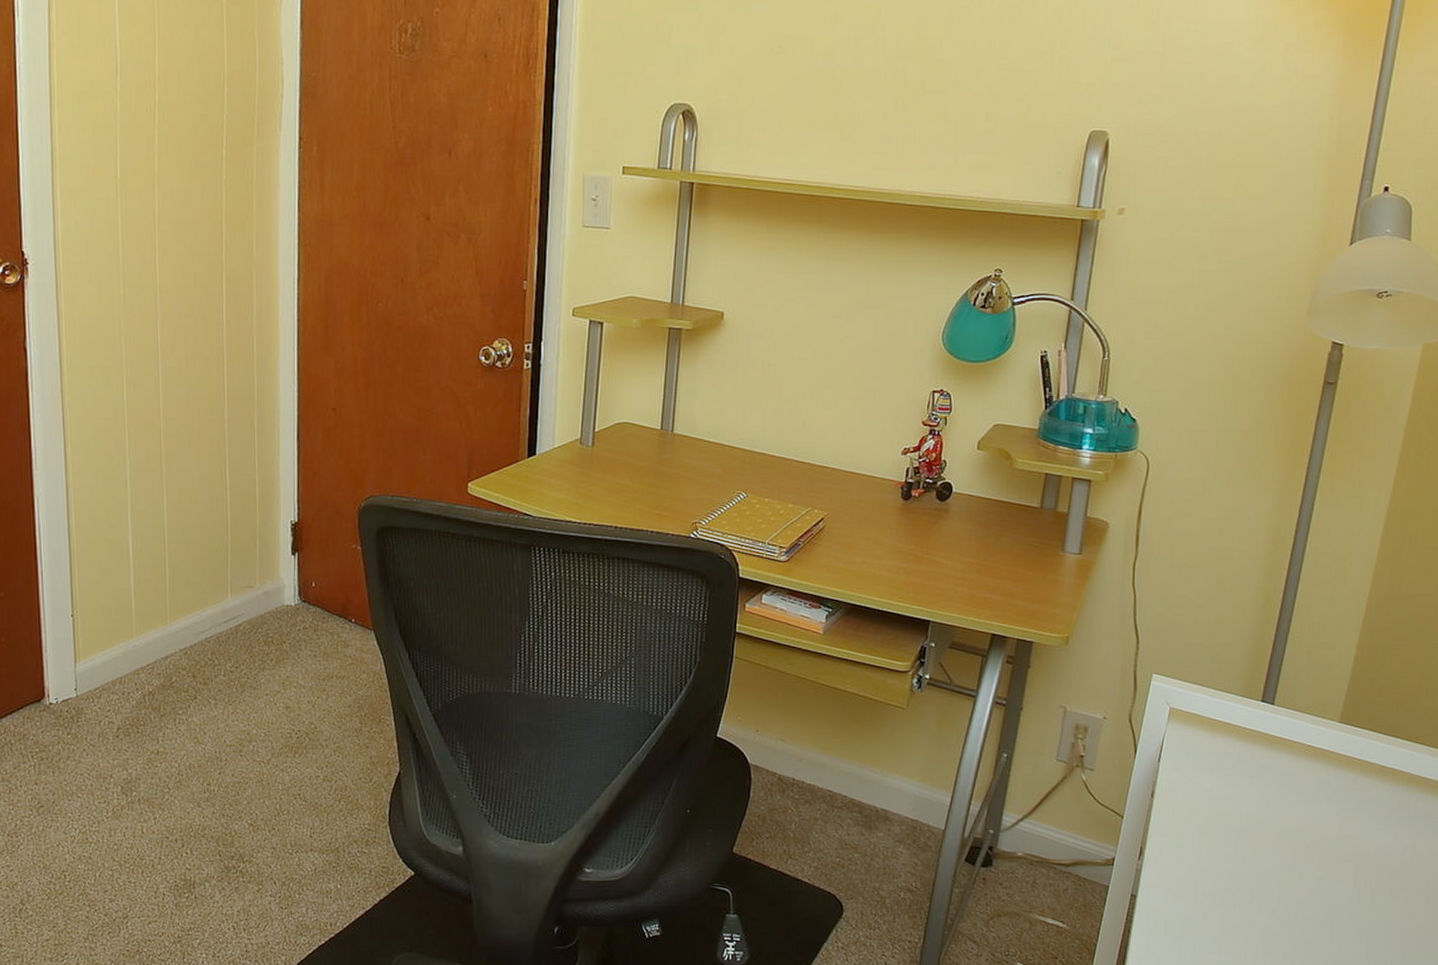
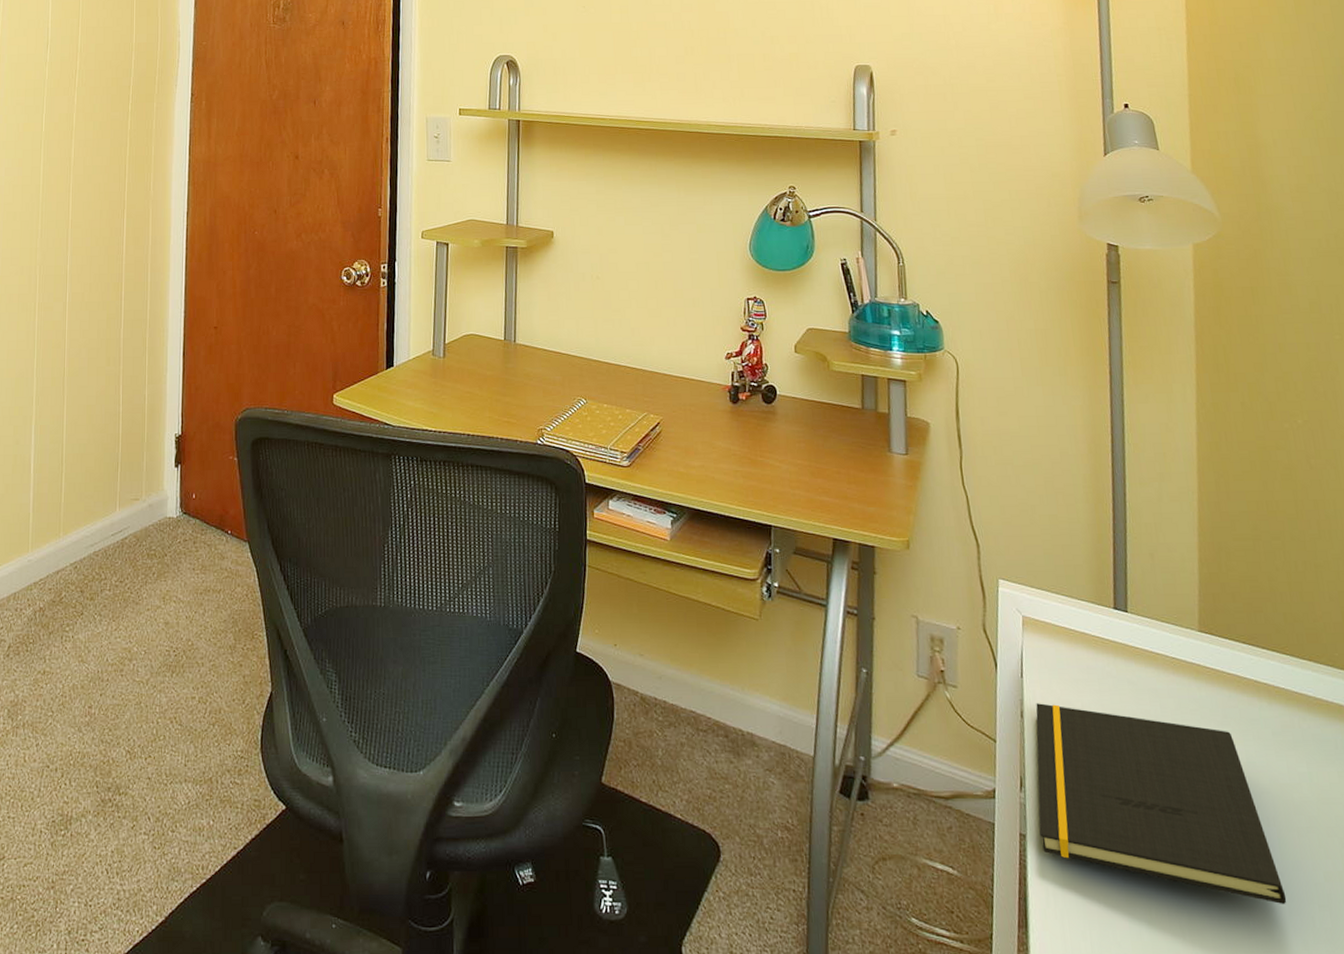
notepad: none [1150,784,1366,950] -> present [1036,703,1287,904]

